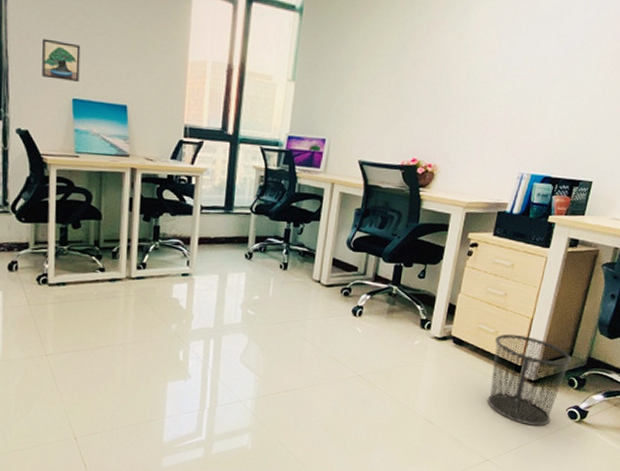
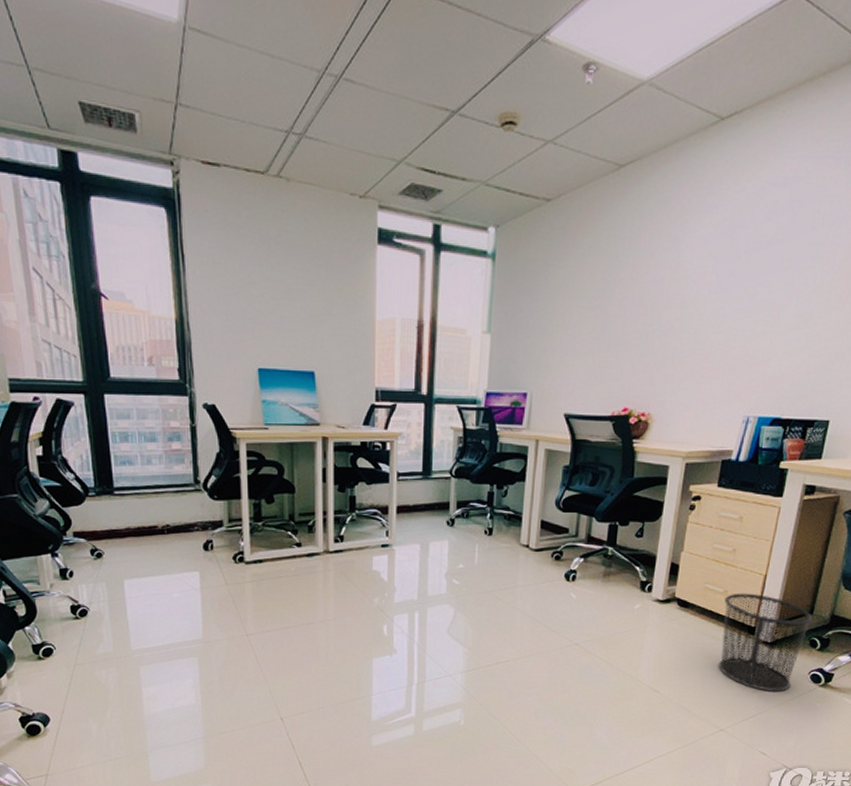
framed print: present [41,38,81,82] -> none [223,307,264,350]

